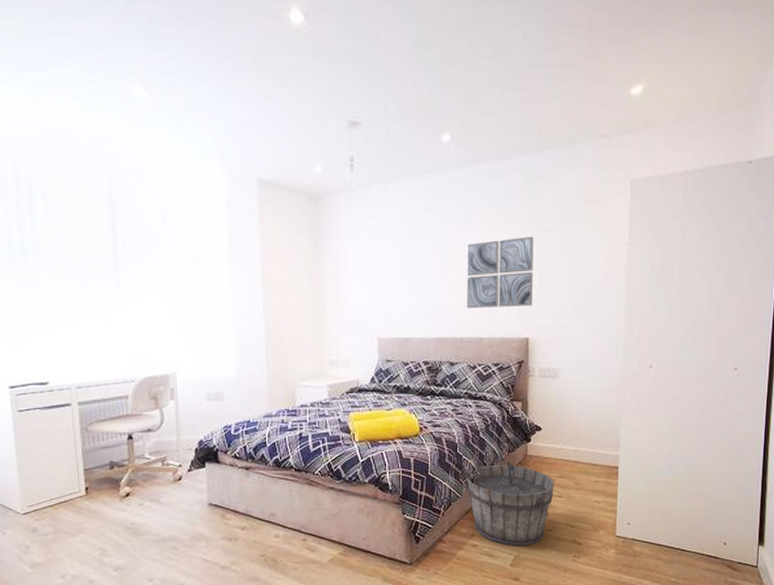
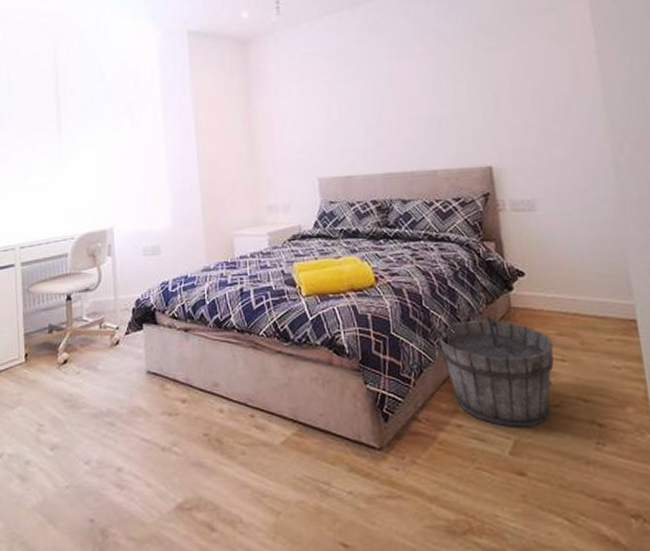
wall art: present [466,236,534,309] -> none [406,55,491,139]

